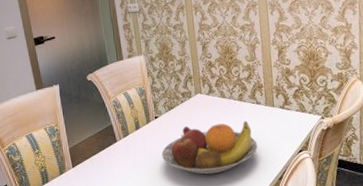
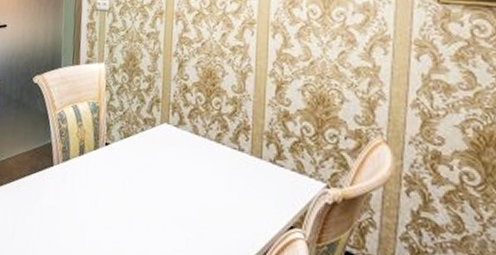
fruit bowl: present [162,121,258,175] -> none [105,163,233,235]

